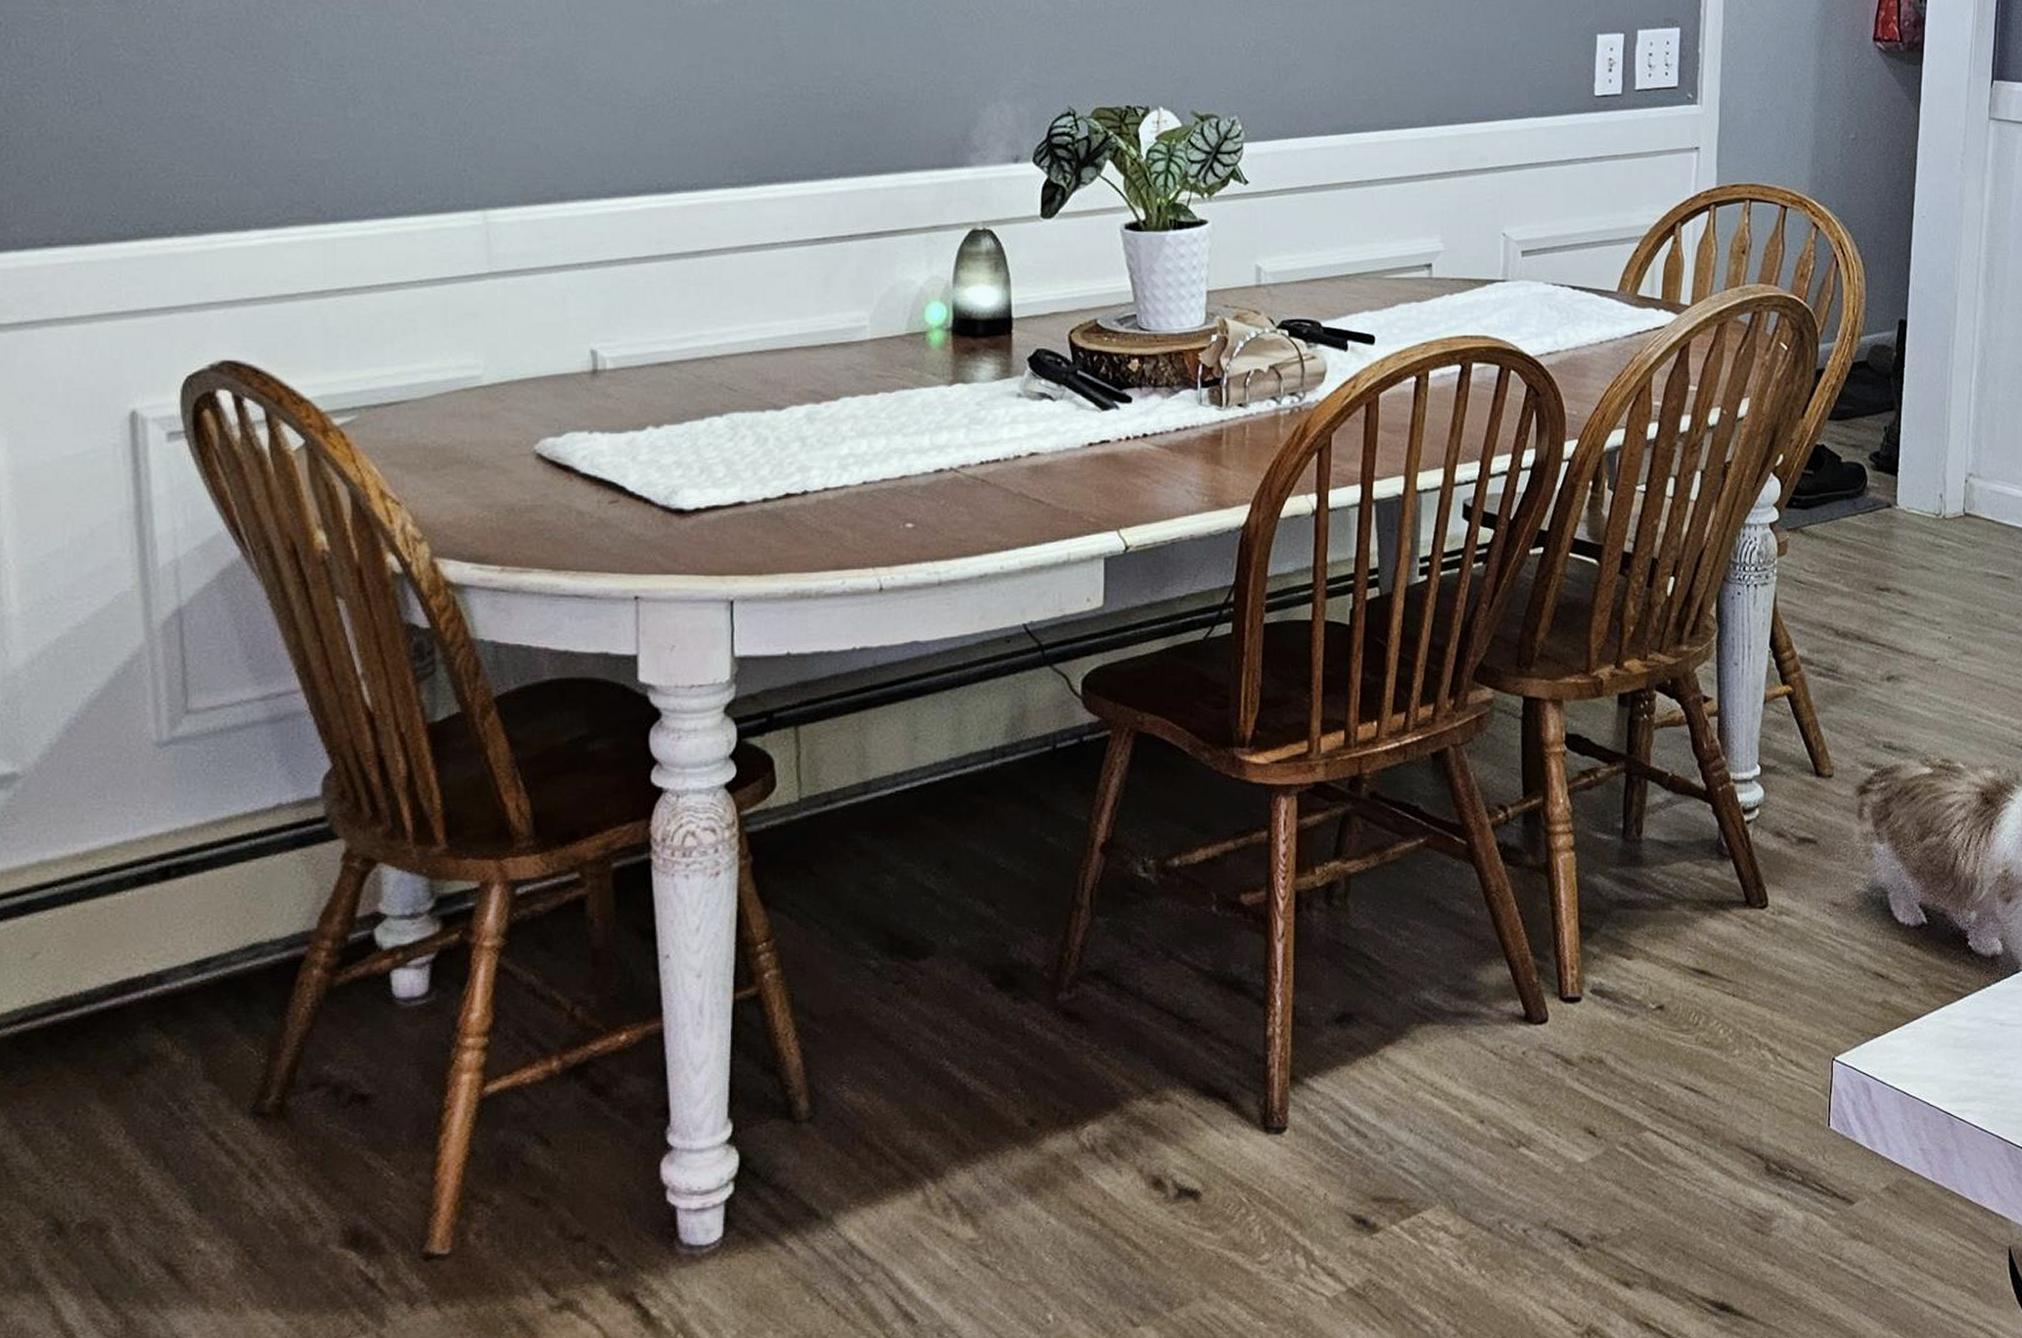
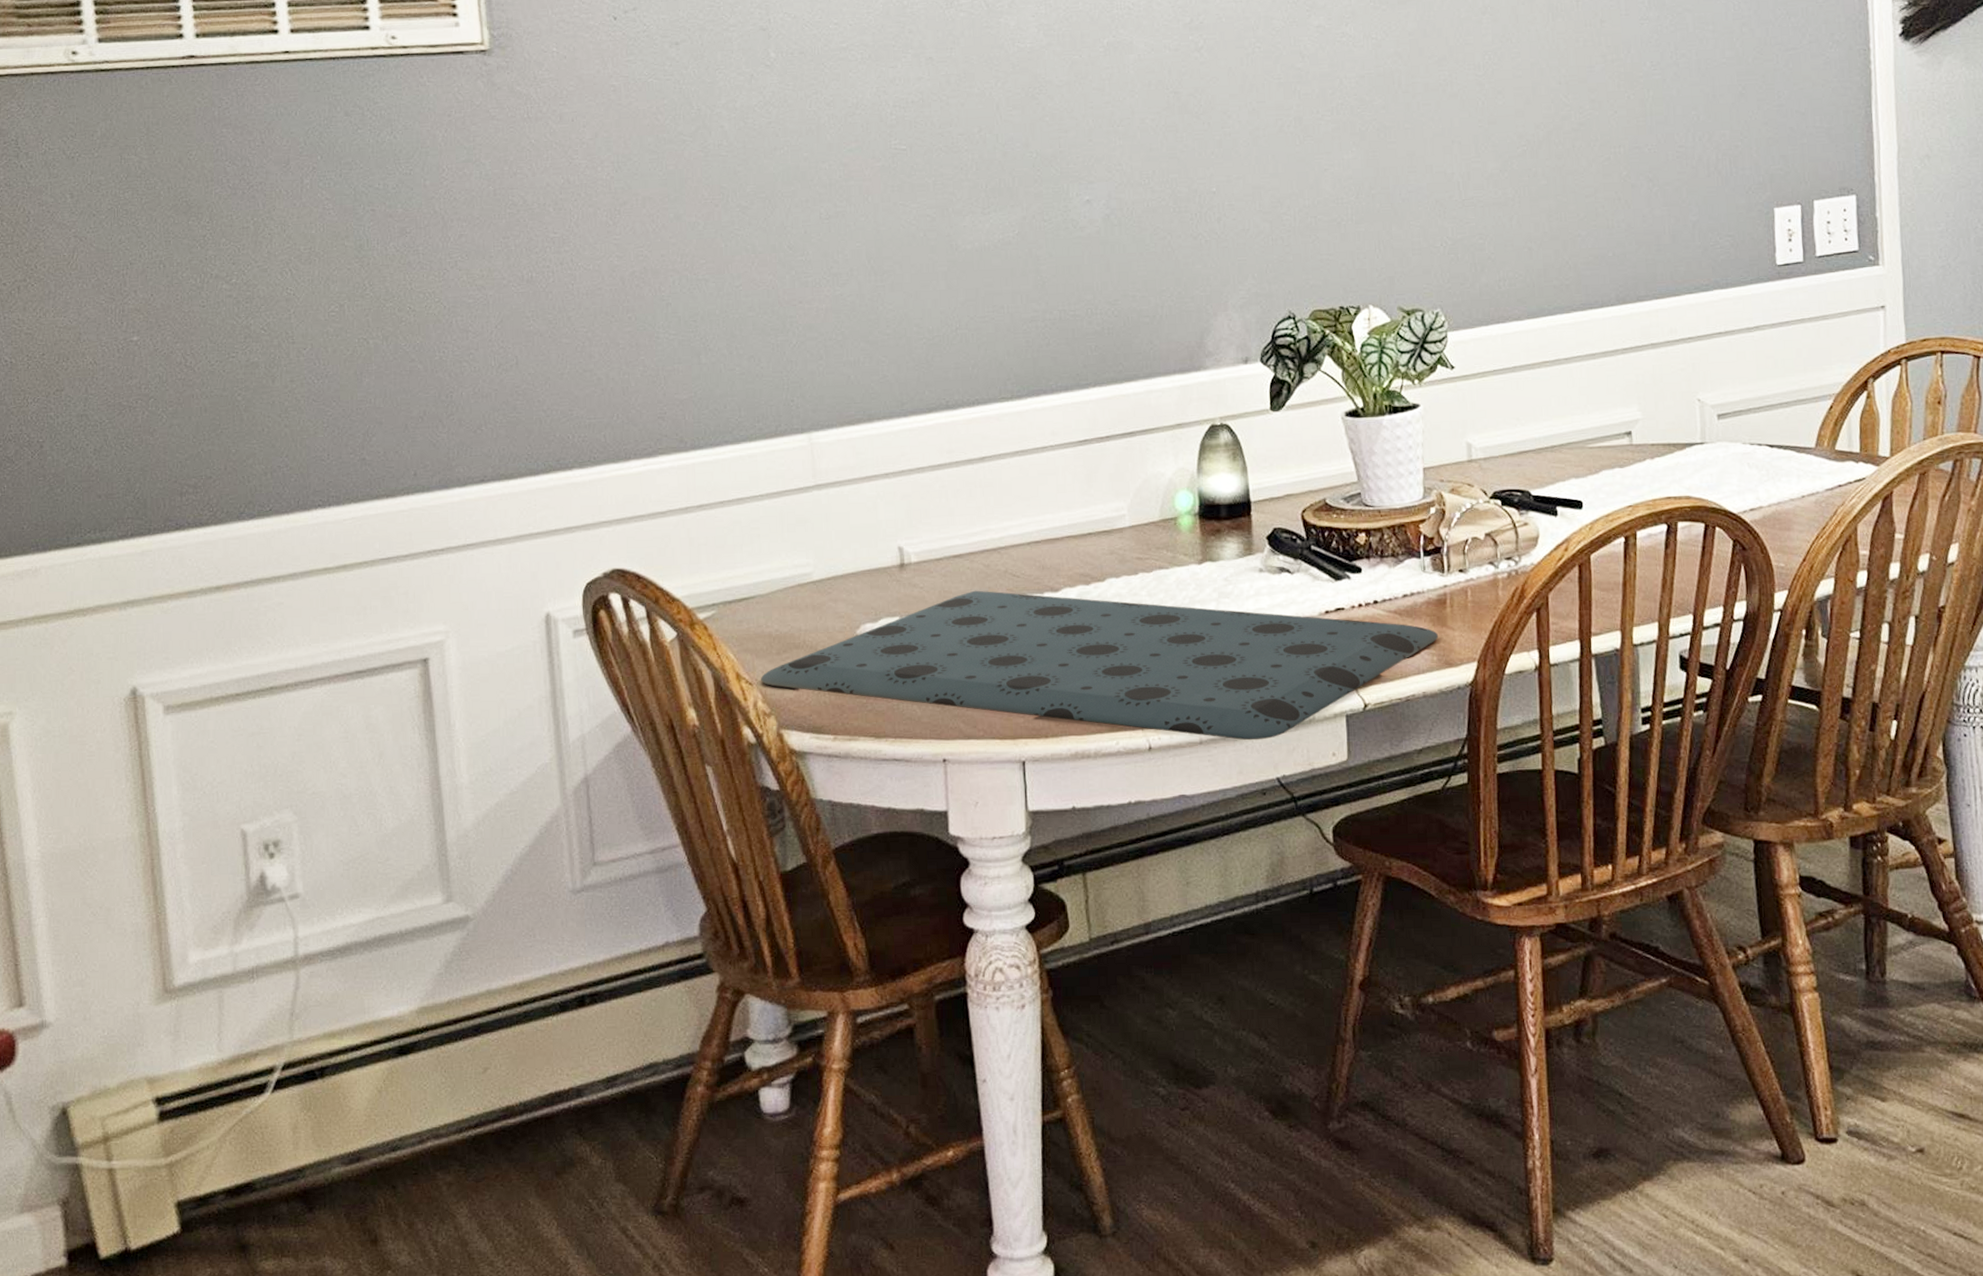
placemat: none [410,404,1212,583] -> present [760,590,1439,741]

